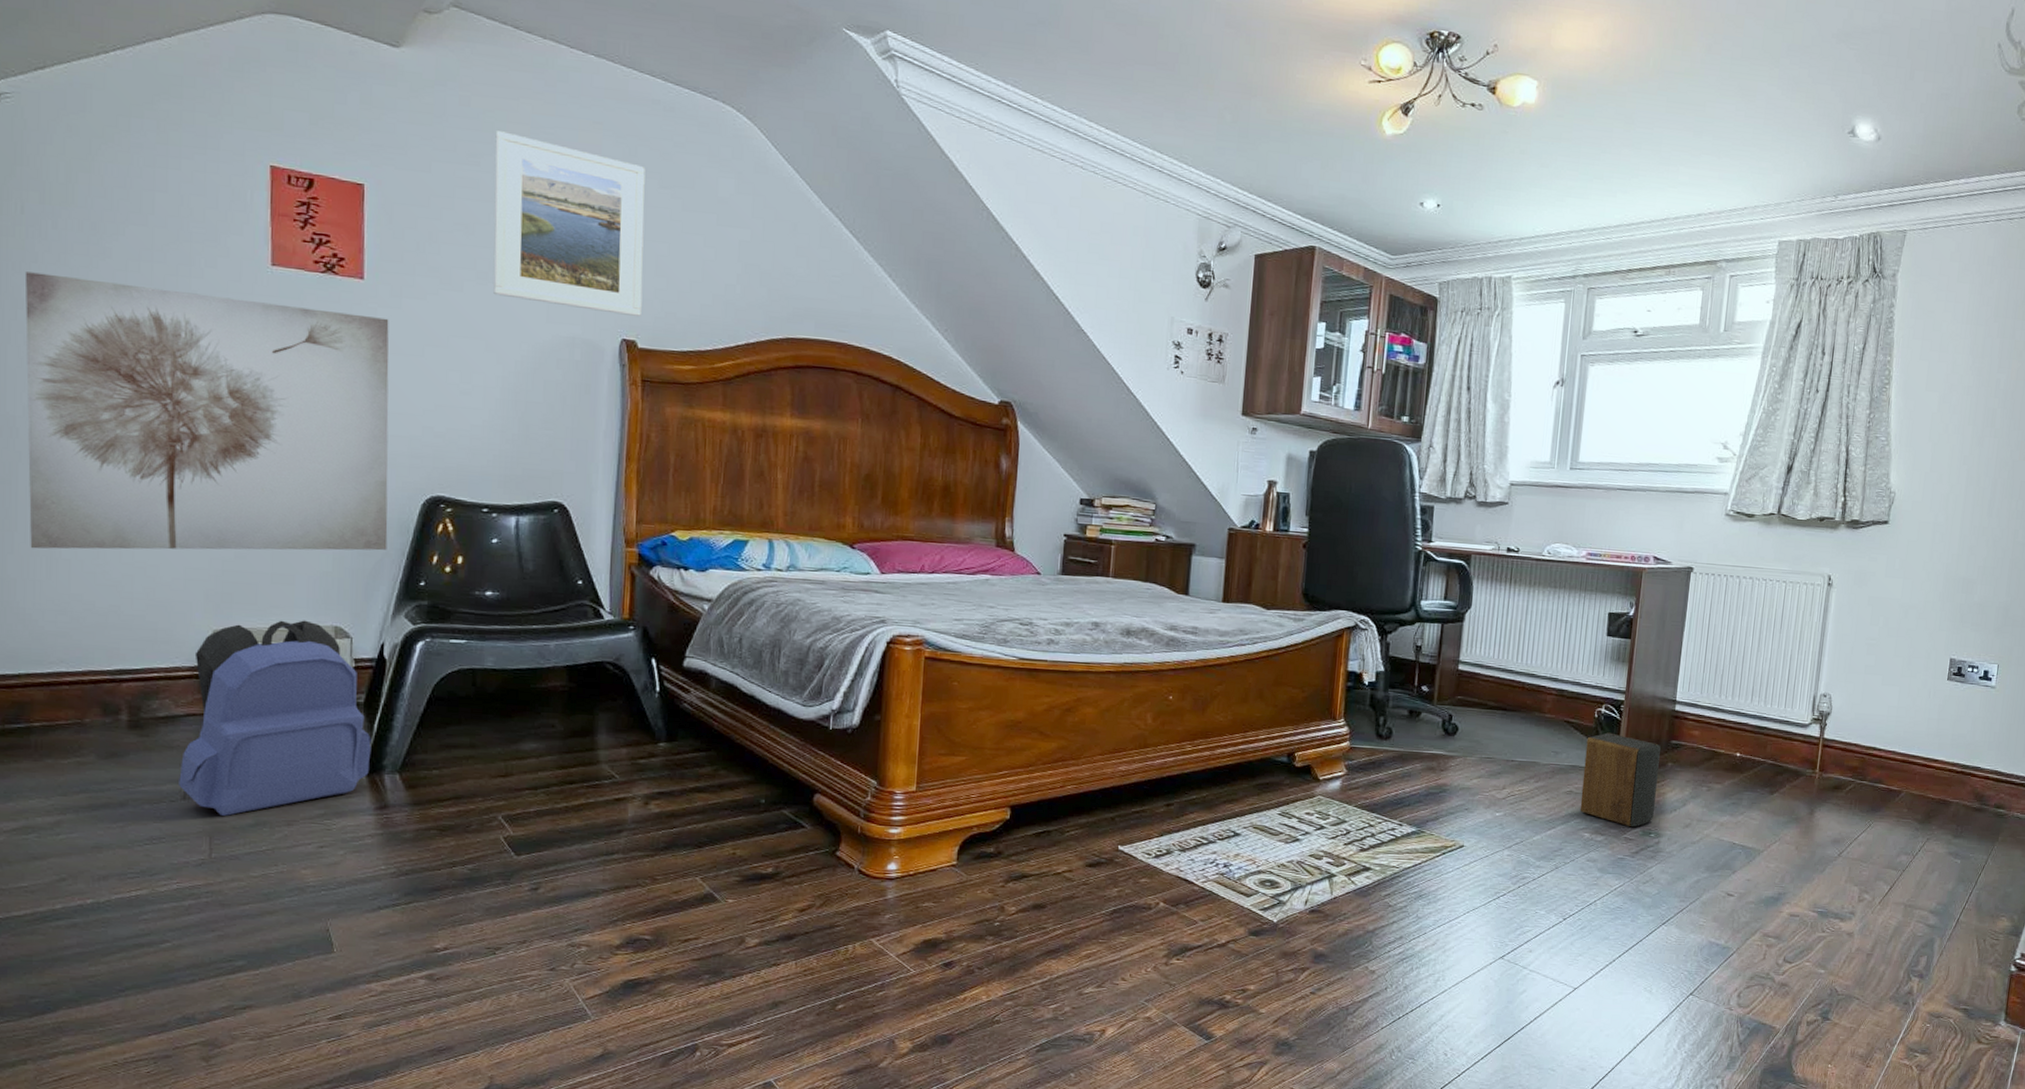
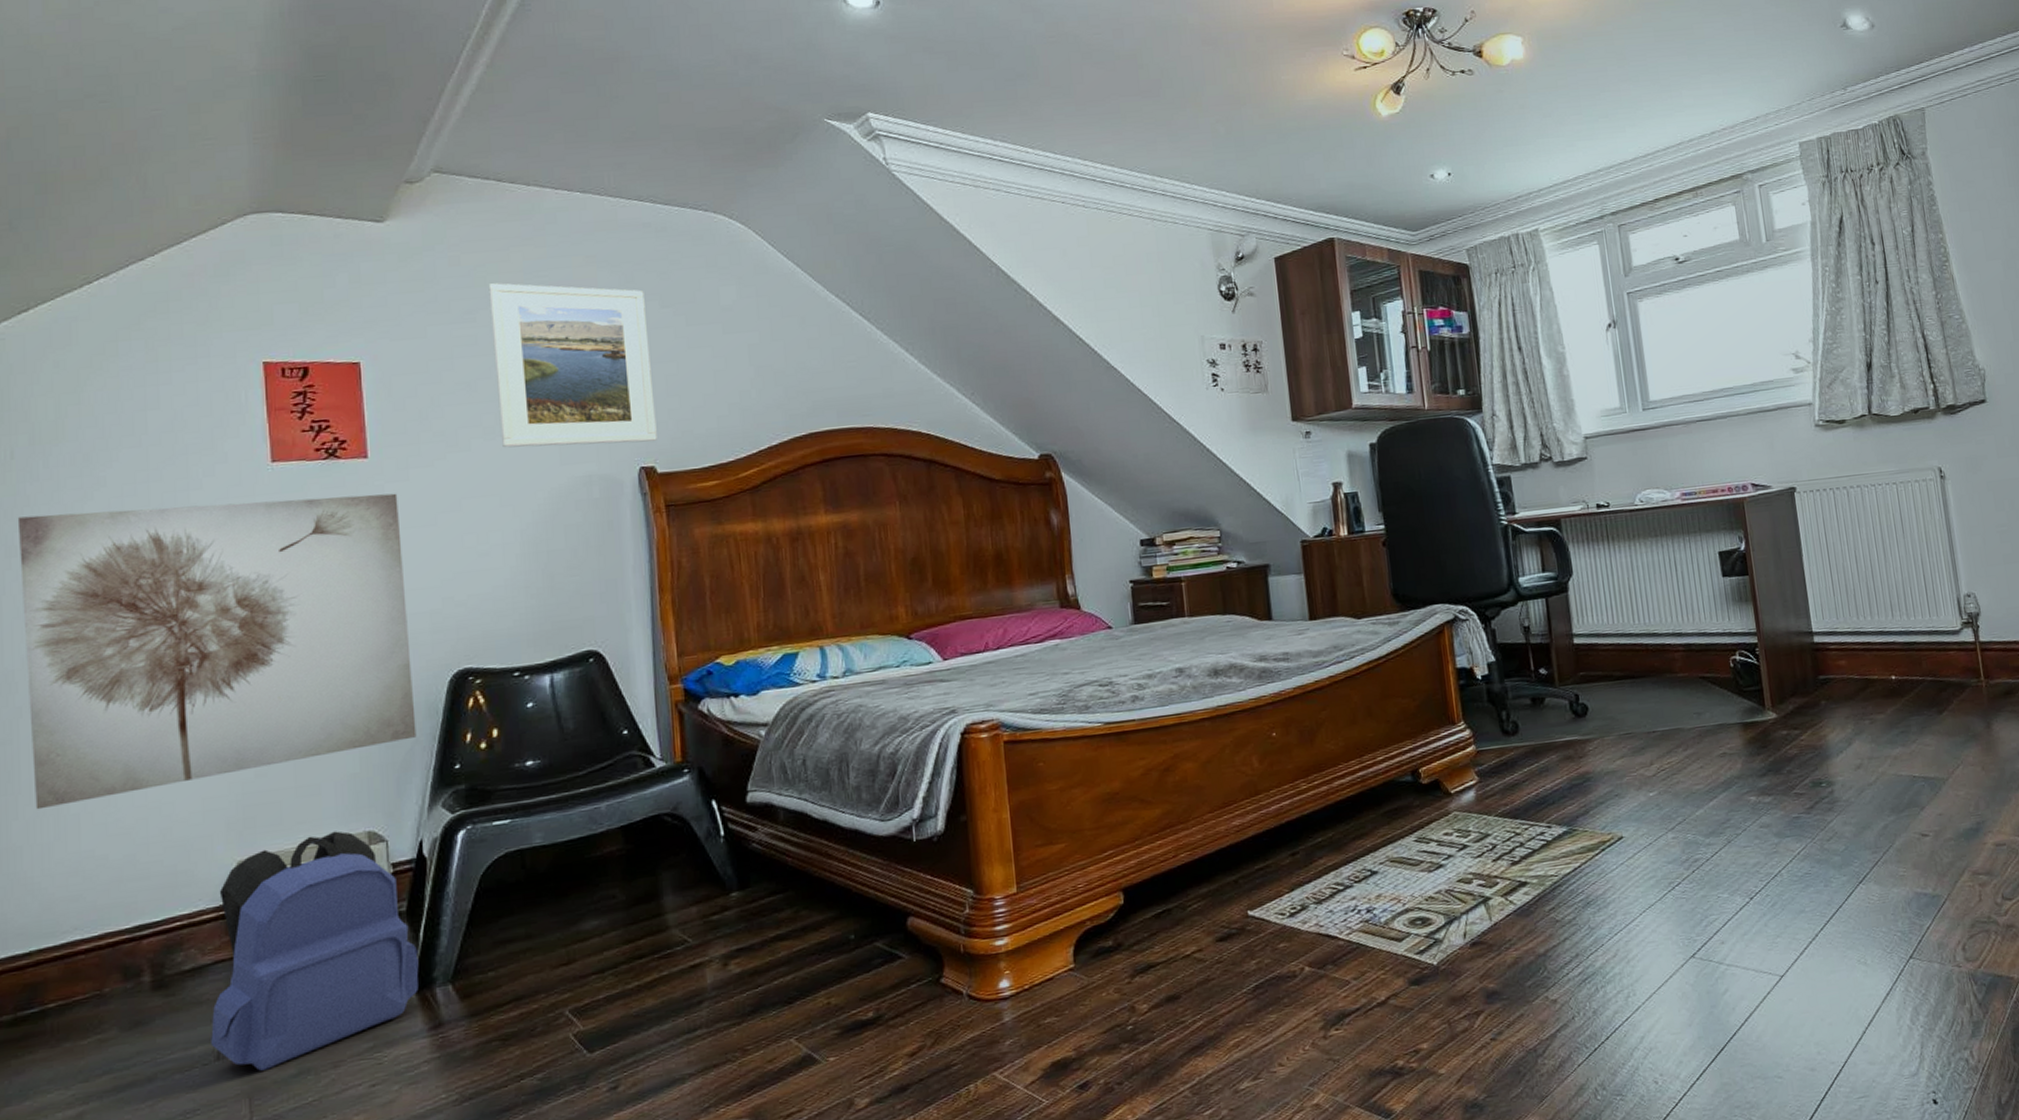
speaker: present [1580,732,1661,828] -> none [1728,680,1820,781]

